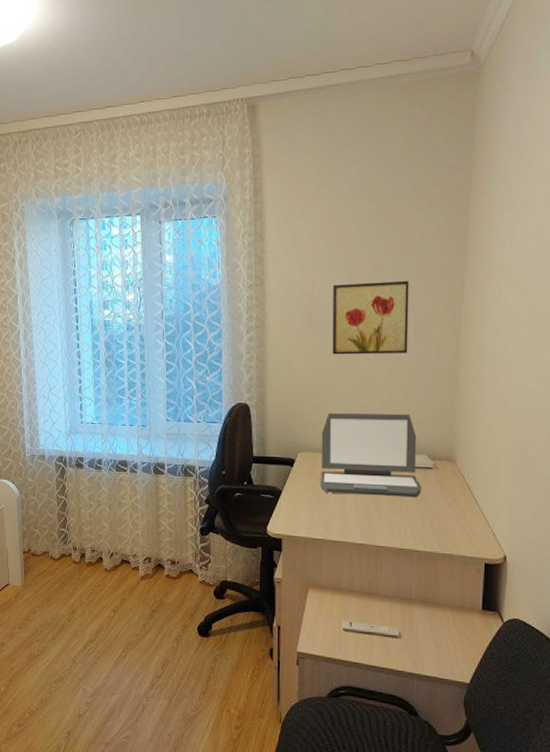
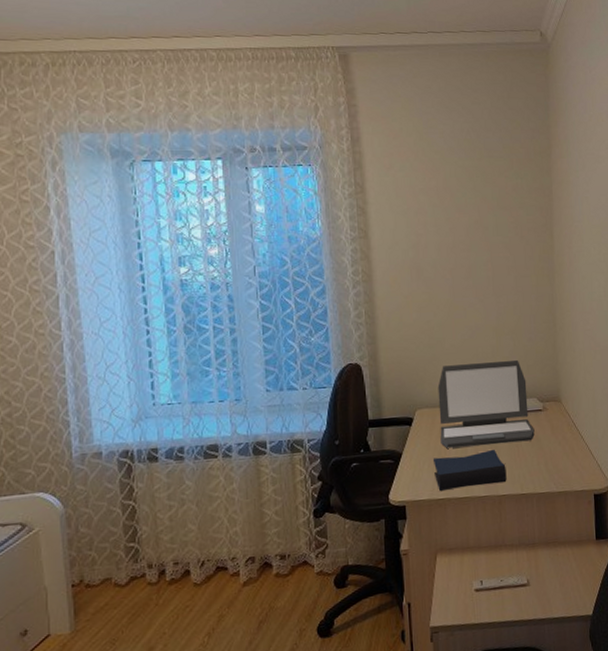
hardback book: none [311,499,386,535] -> present [432,449,507,492]
wall art: present [332,280,409,355] -> none [438,233,512,307]

